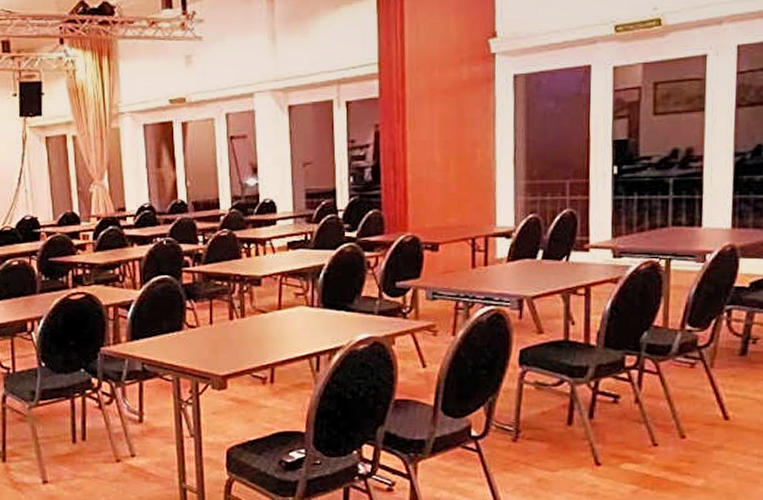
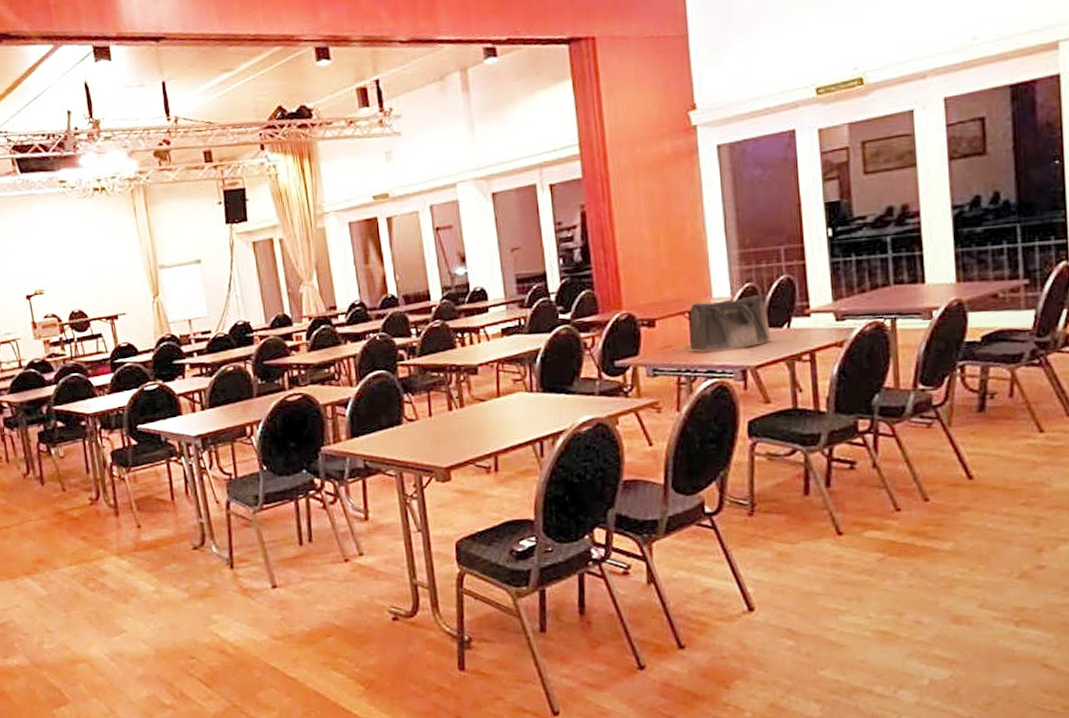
saddlebag: none [469,227,550,278] -> present [688,295,772,352]

